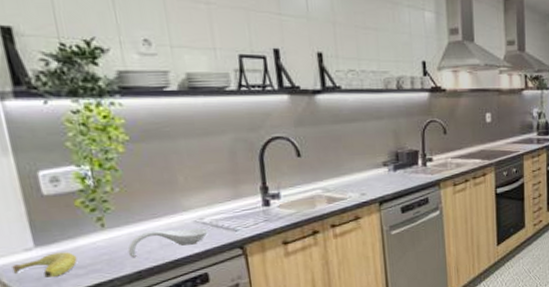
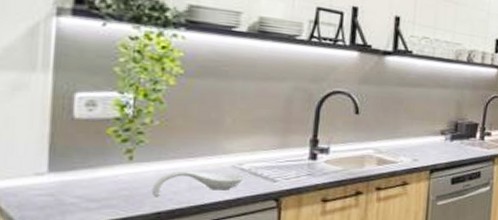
fruit: present [12,252,77,278] -> none [15,181,93,207]

